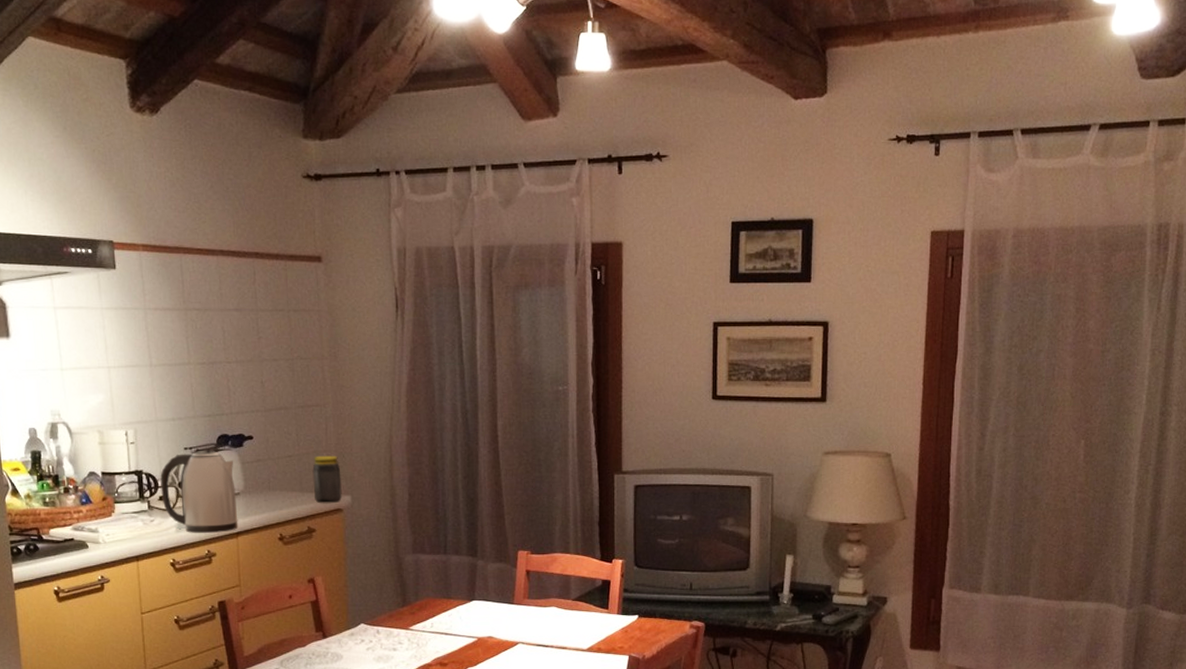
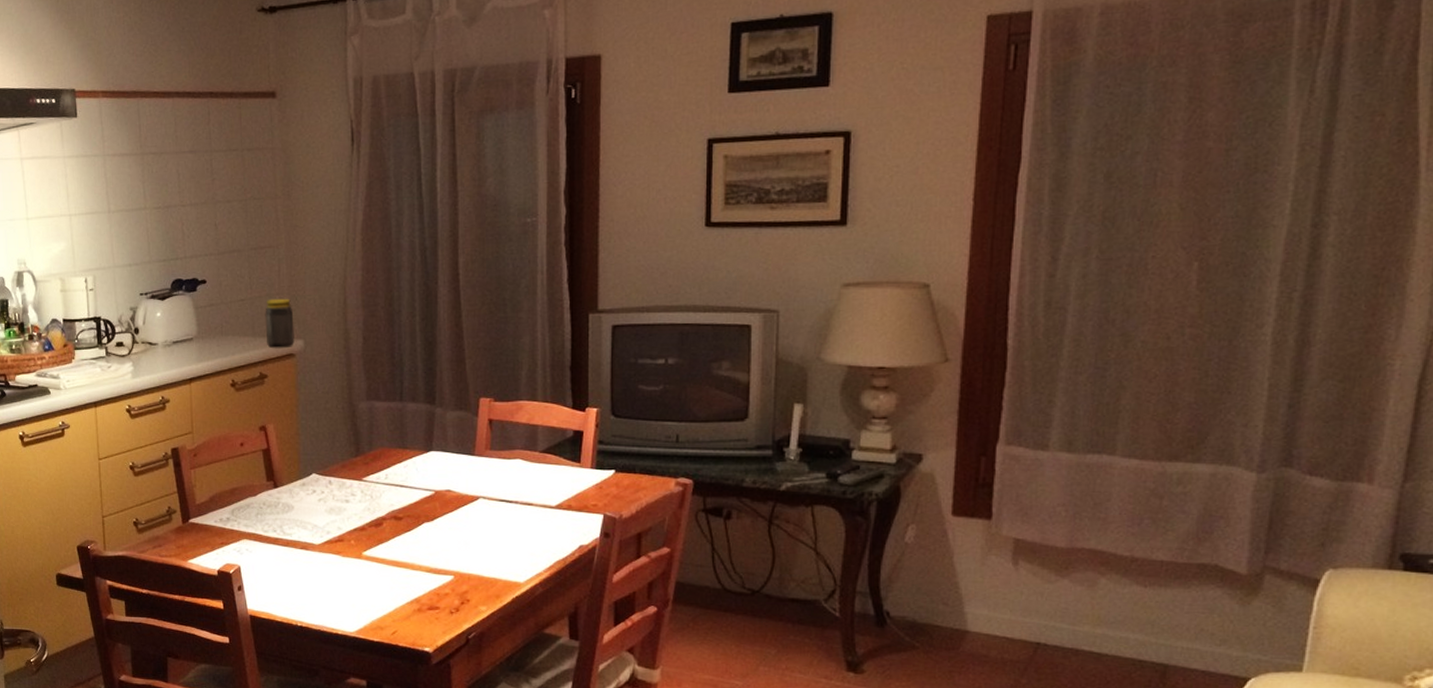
kettle: present [160,450,239,534] -> none [117,295,192,380]

